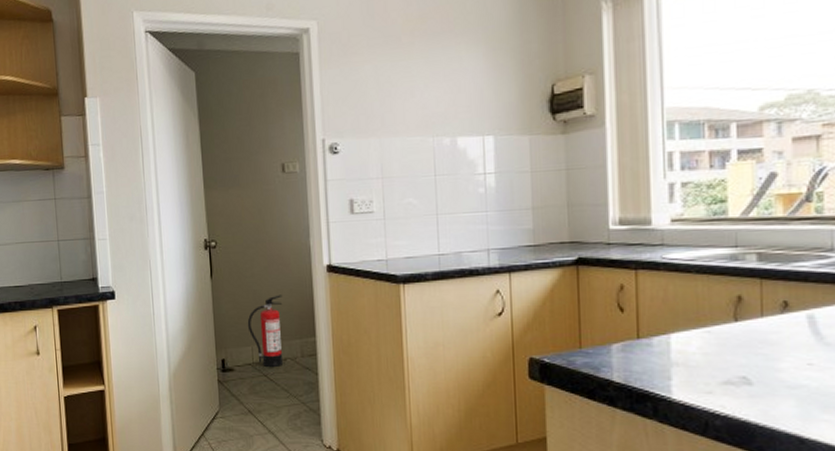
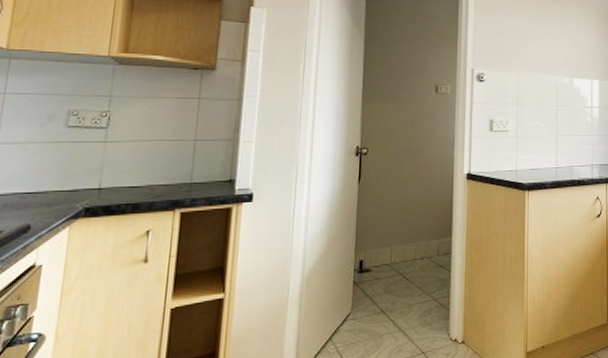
fire extinguisher: present [247,294,284,368] -> none [389,199,425,267]

